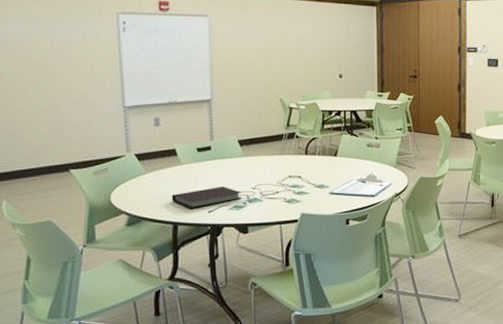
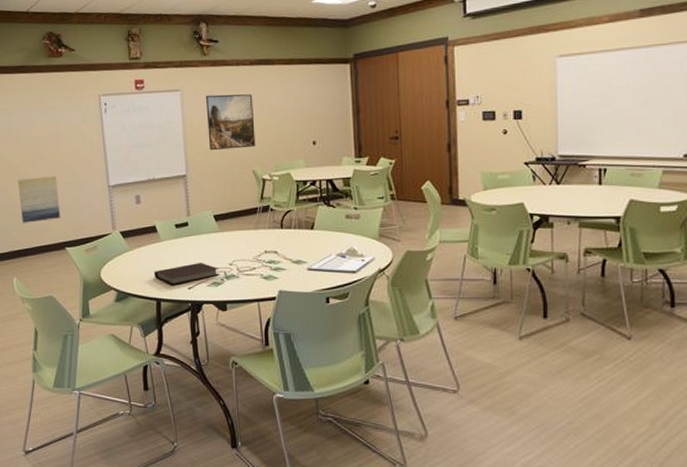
wall art: none [12,93,66,142] -> present [17,175,61,223]
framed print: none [234,23,284,78] -> present [205,94,255,151]

